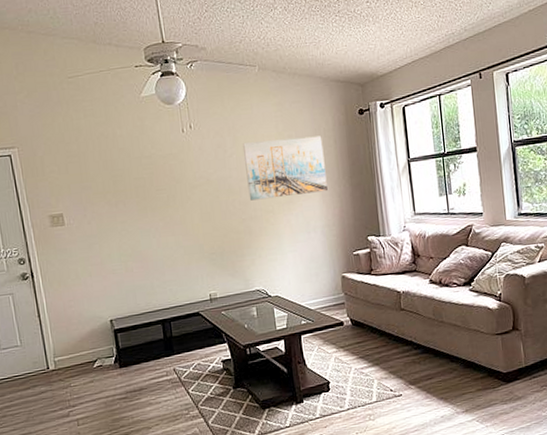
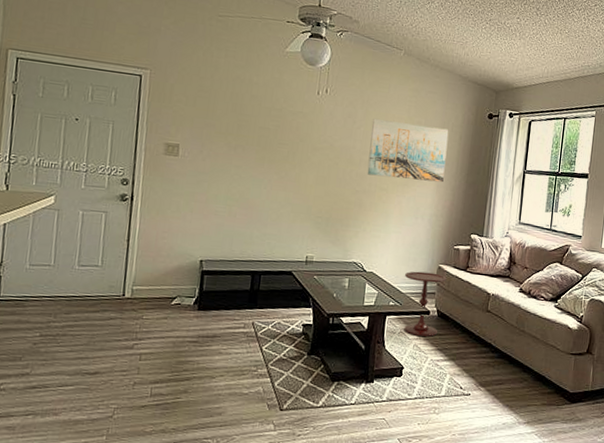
side table: none [310,283,356,349] -> present [404,271,447,337]

